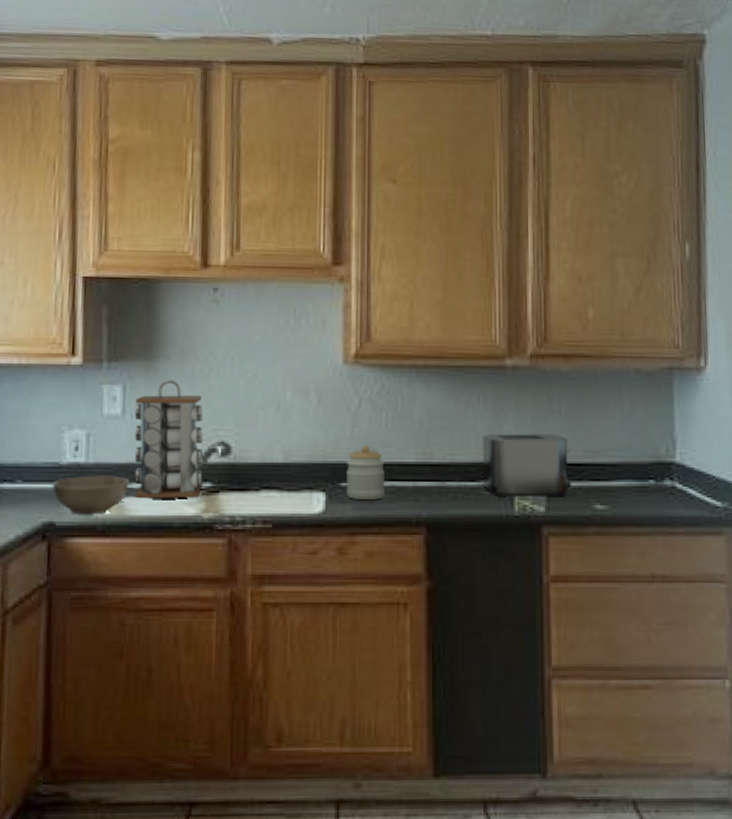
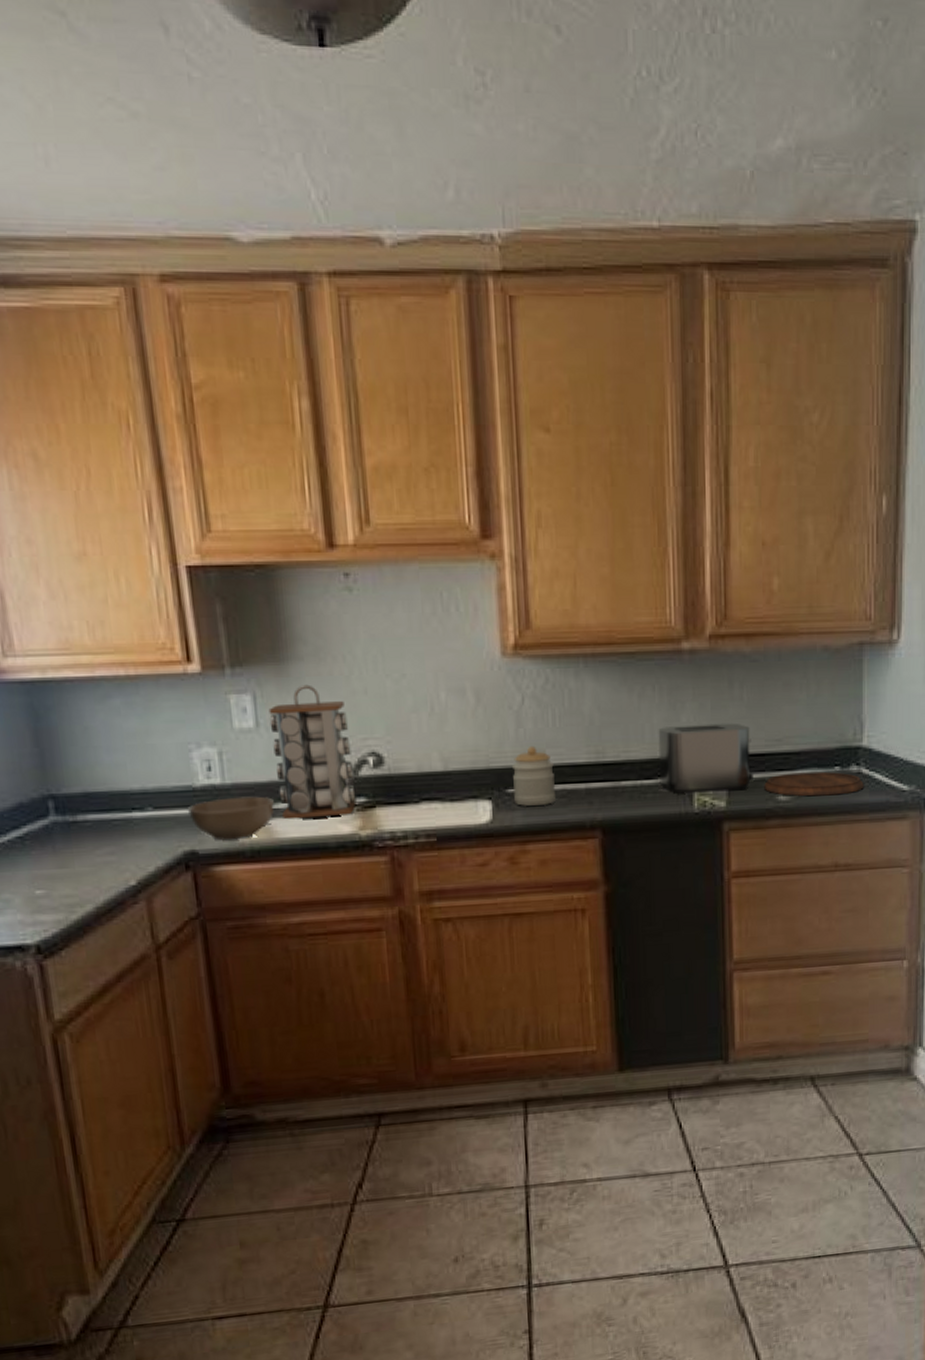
cutting board: none [581,483,678,507] -> present [764,771,864,797]

